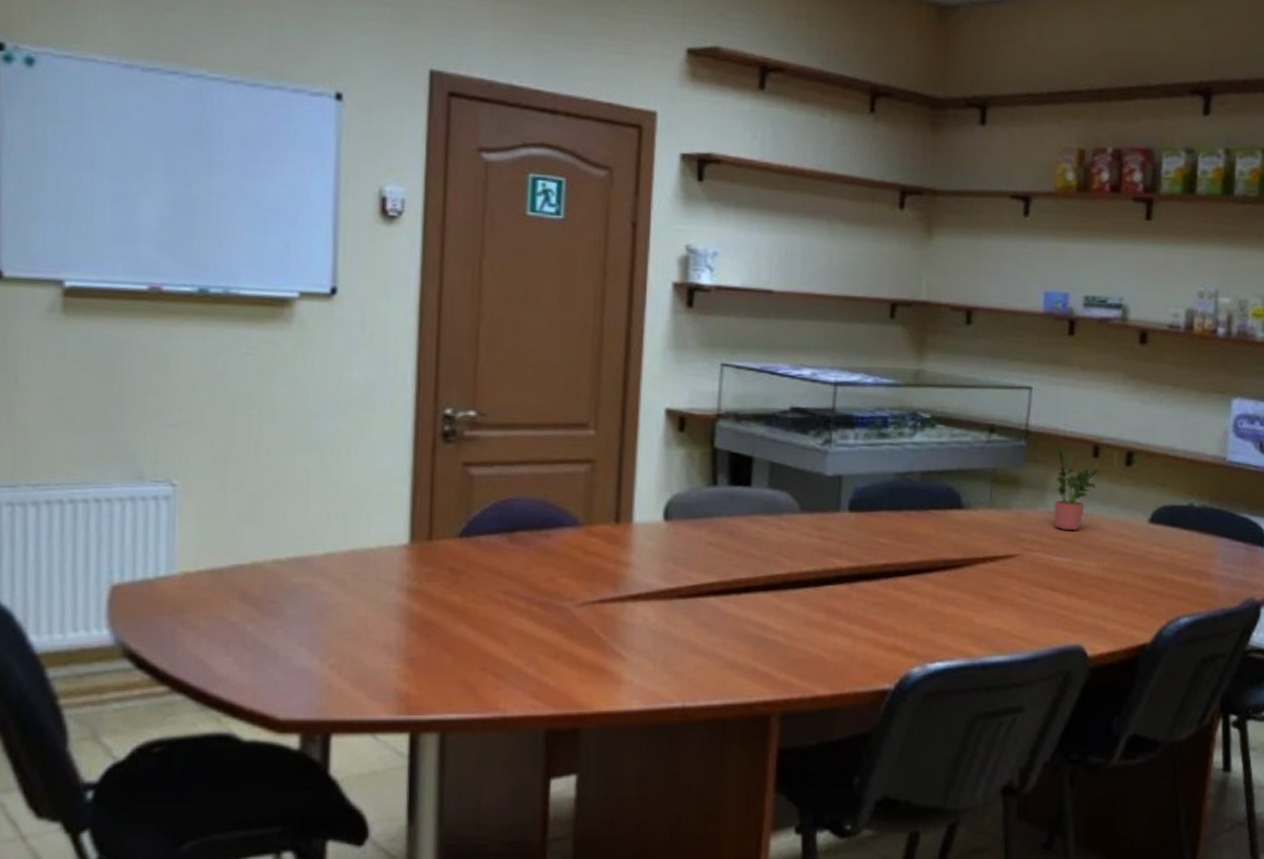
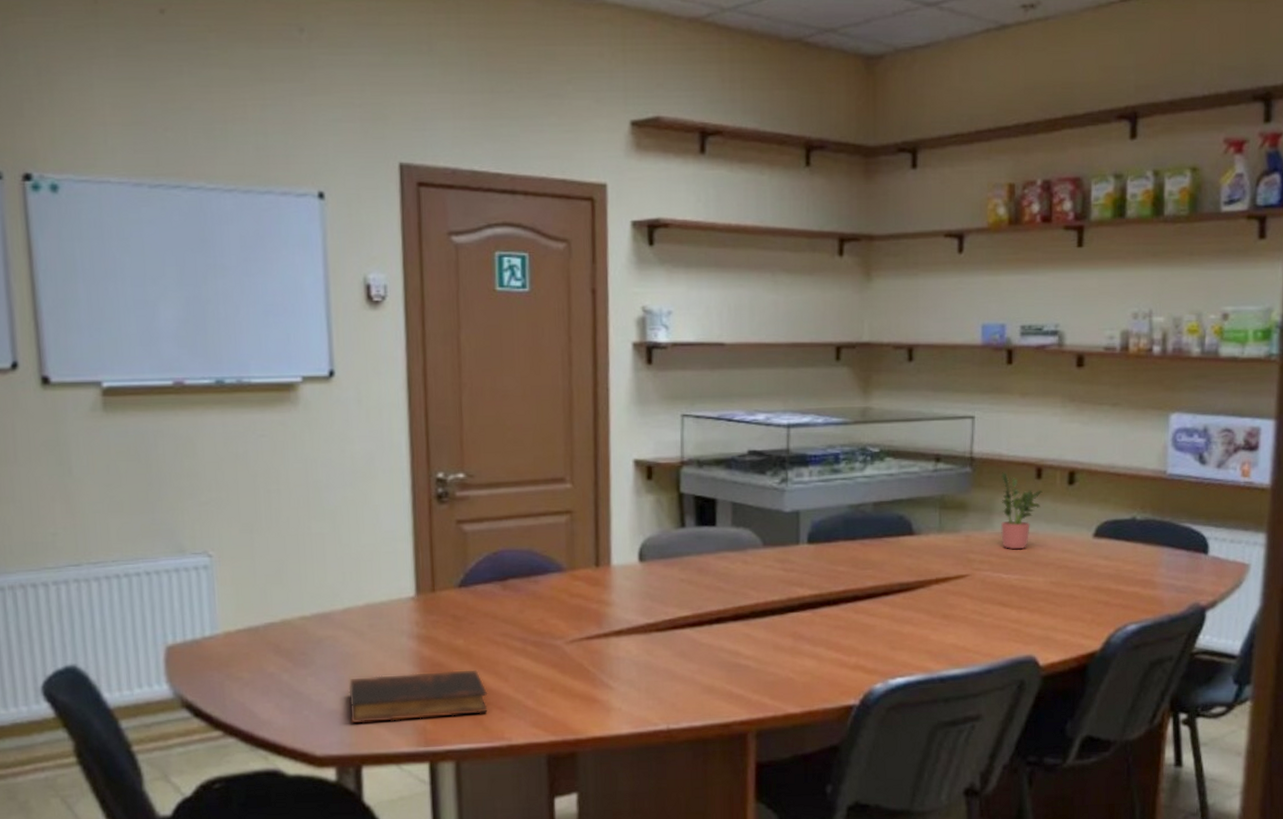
book: none [322,630,484,685] -> present [348,669,489,723]

